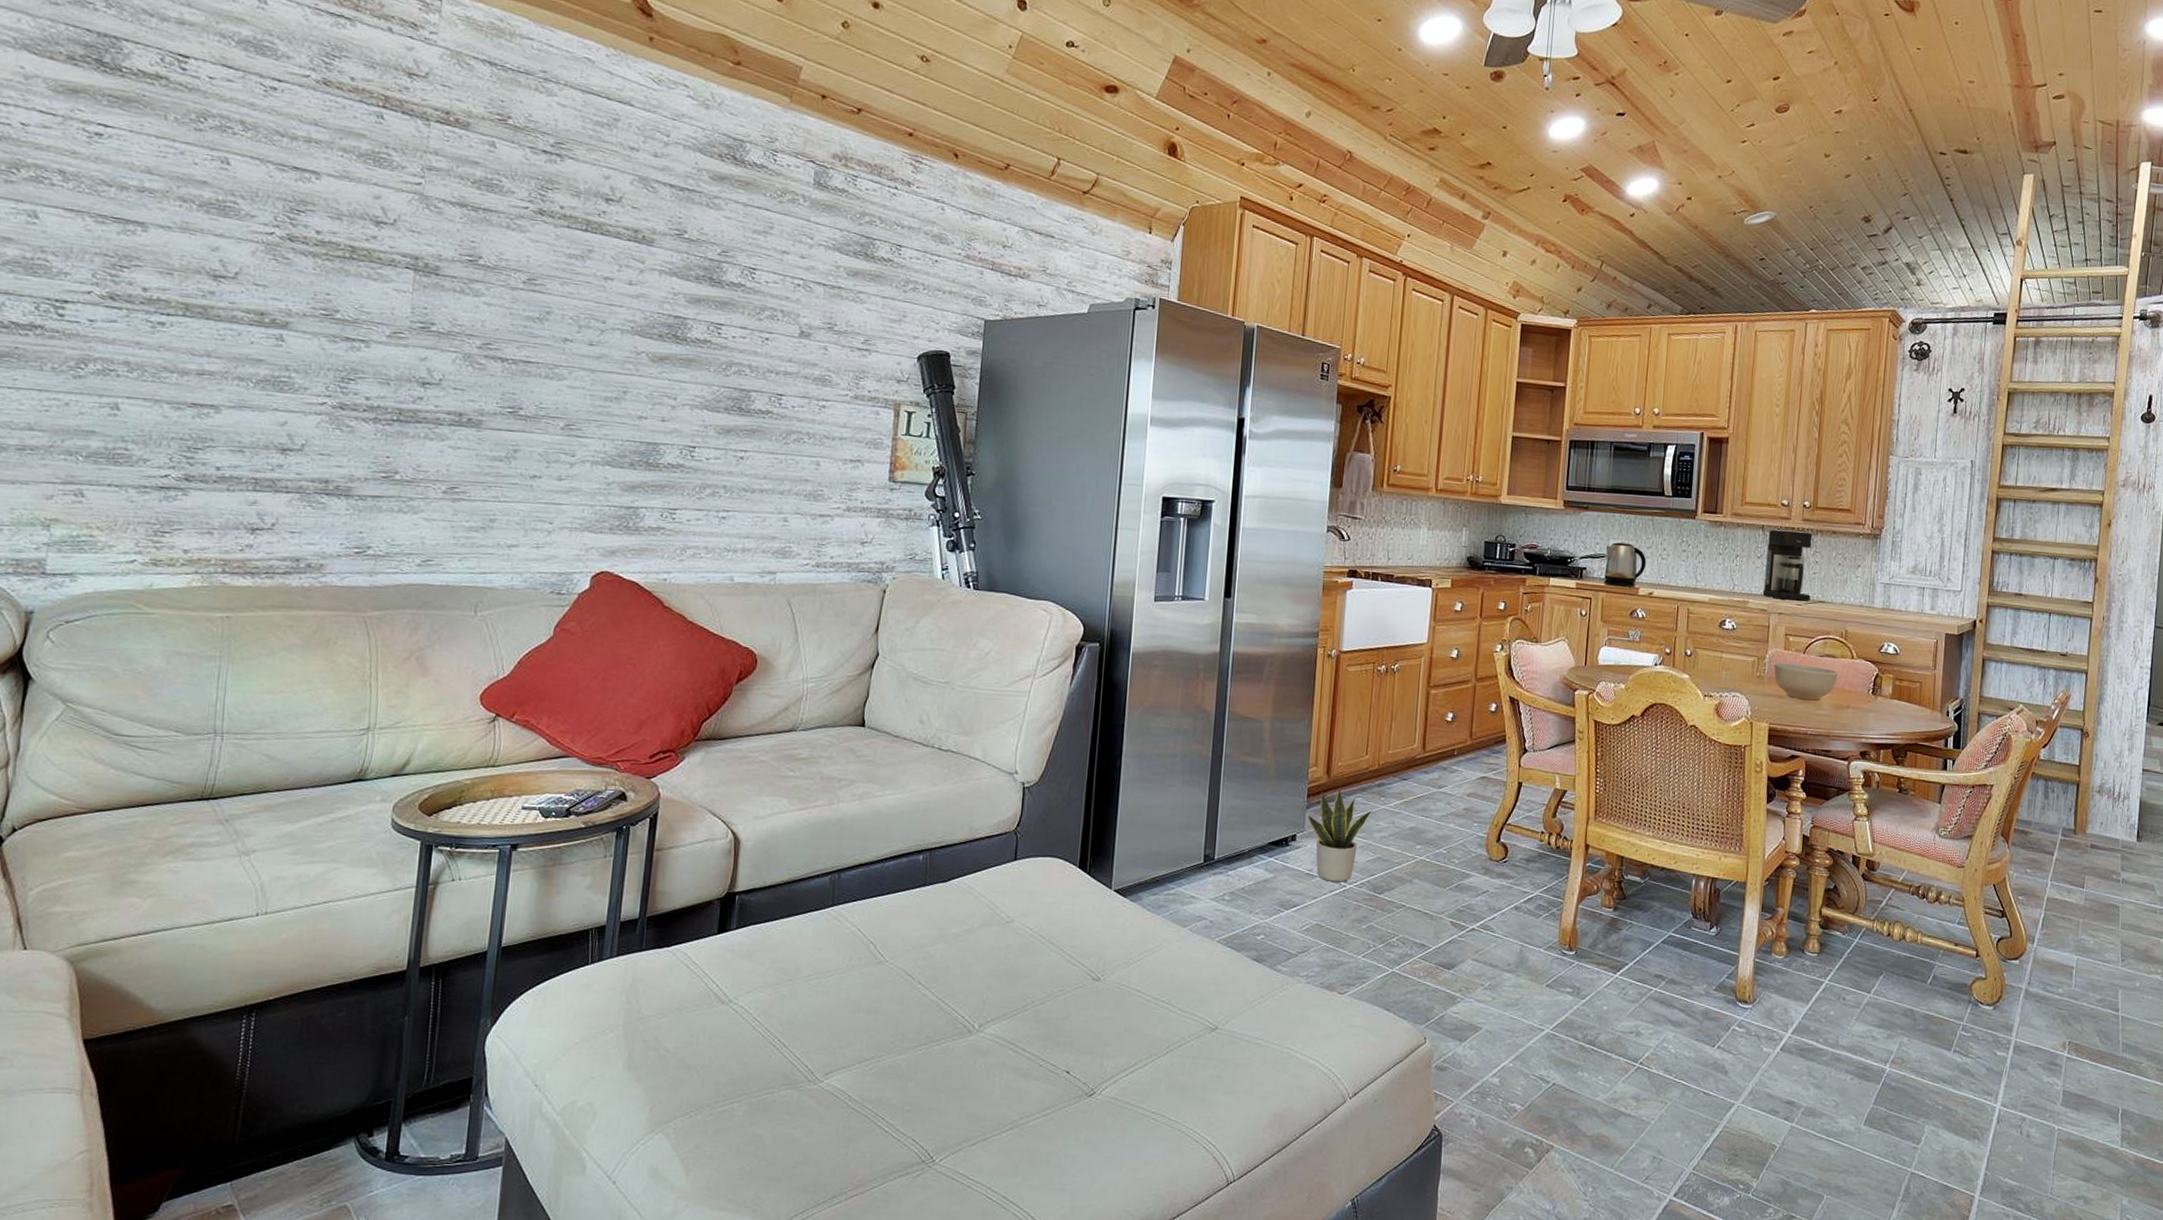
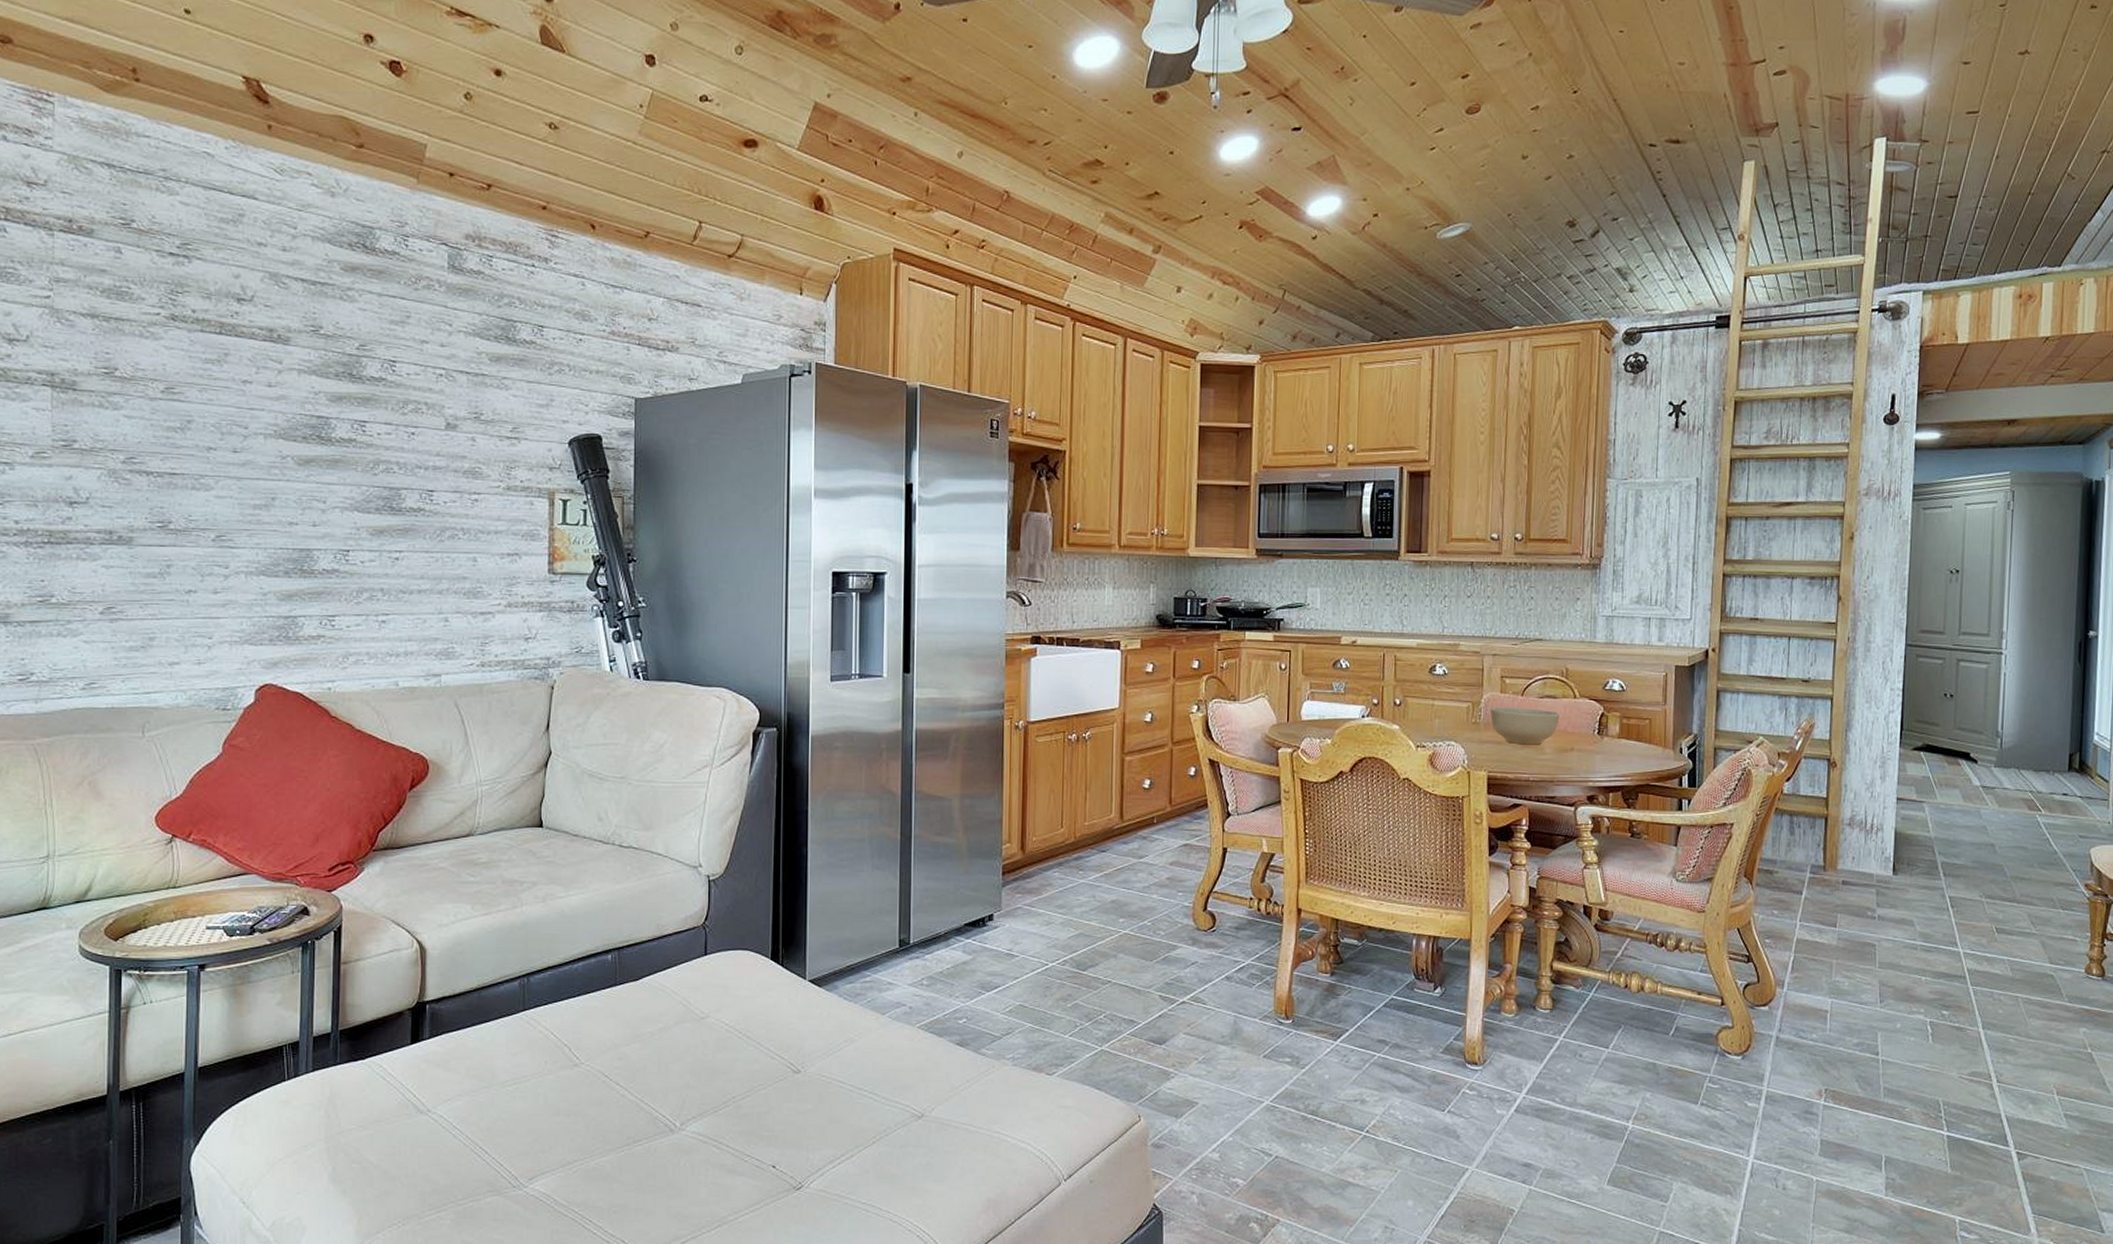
potted plant: present [1308,786,1373,882] -> none [1004,862,1071,961]
kettle: present [1604,541,1647,588] -> none [1303,589,1348,637]
coffee maker: present [1762,530,1812,601] -> none [1474,566,1527,640]

